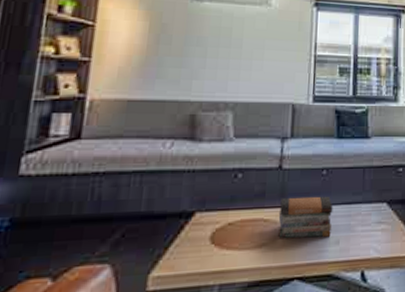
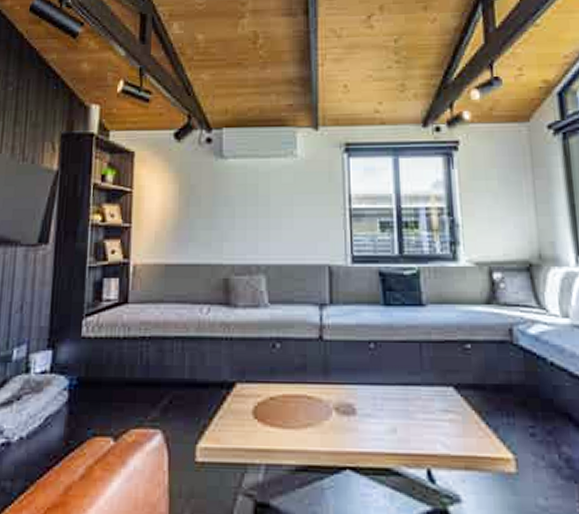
book stack: present [278,196,333,238] -> none [323,373,386,422]

